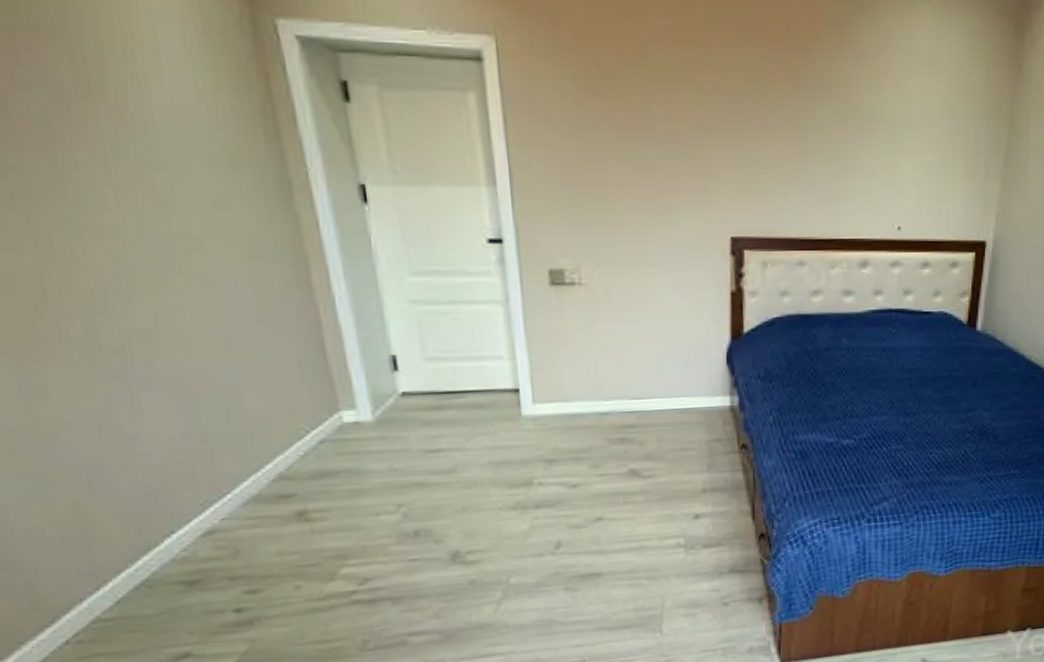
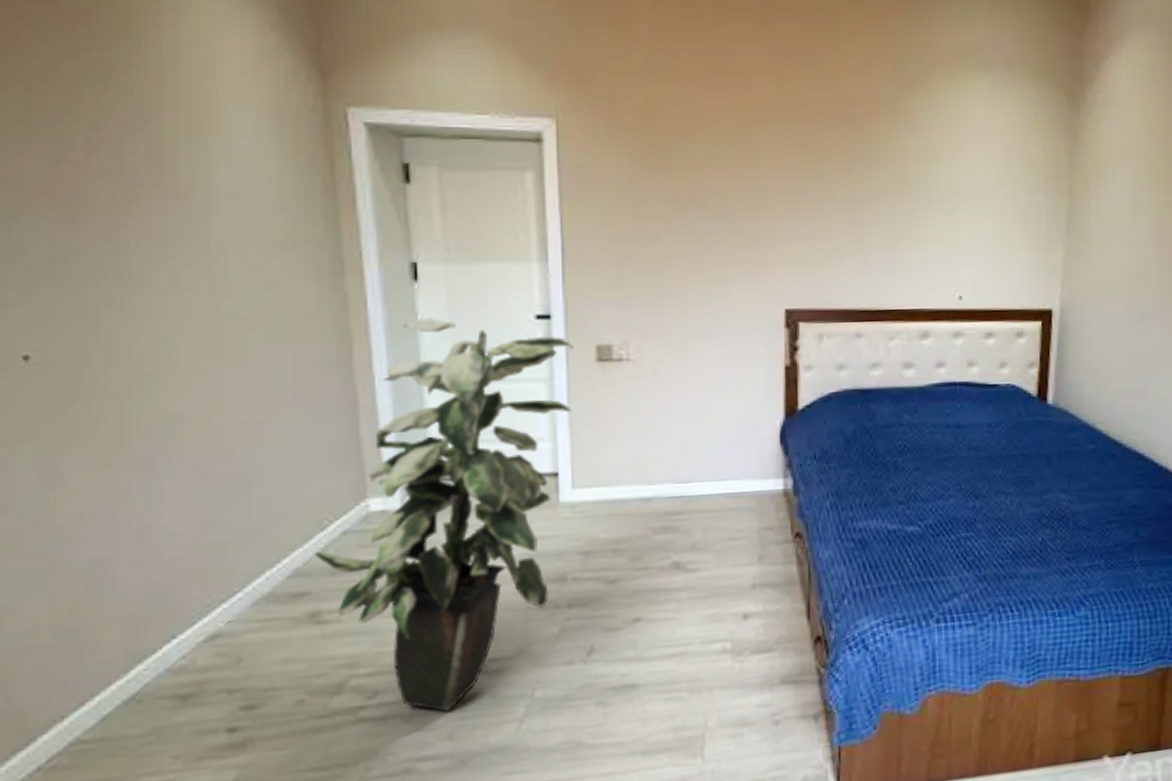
indoor plant: none [295,240,528,596] -> present [315,318,573,713]

